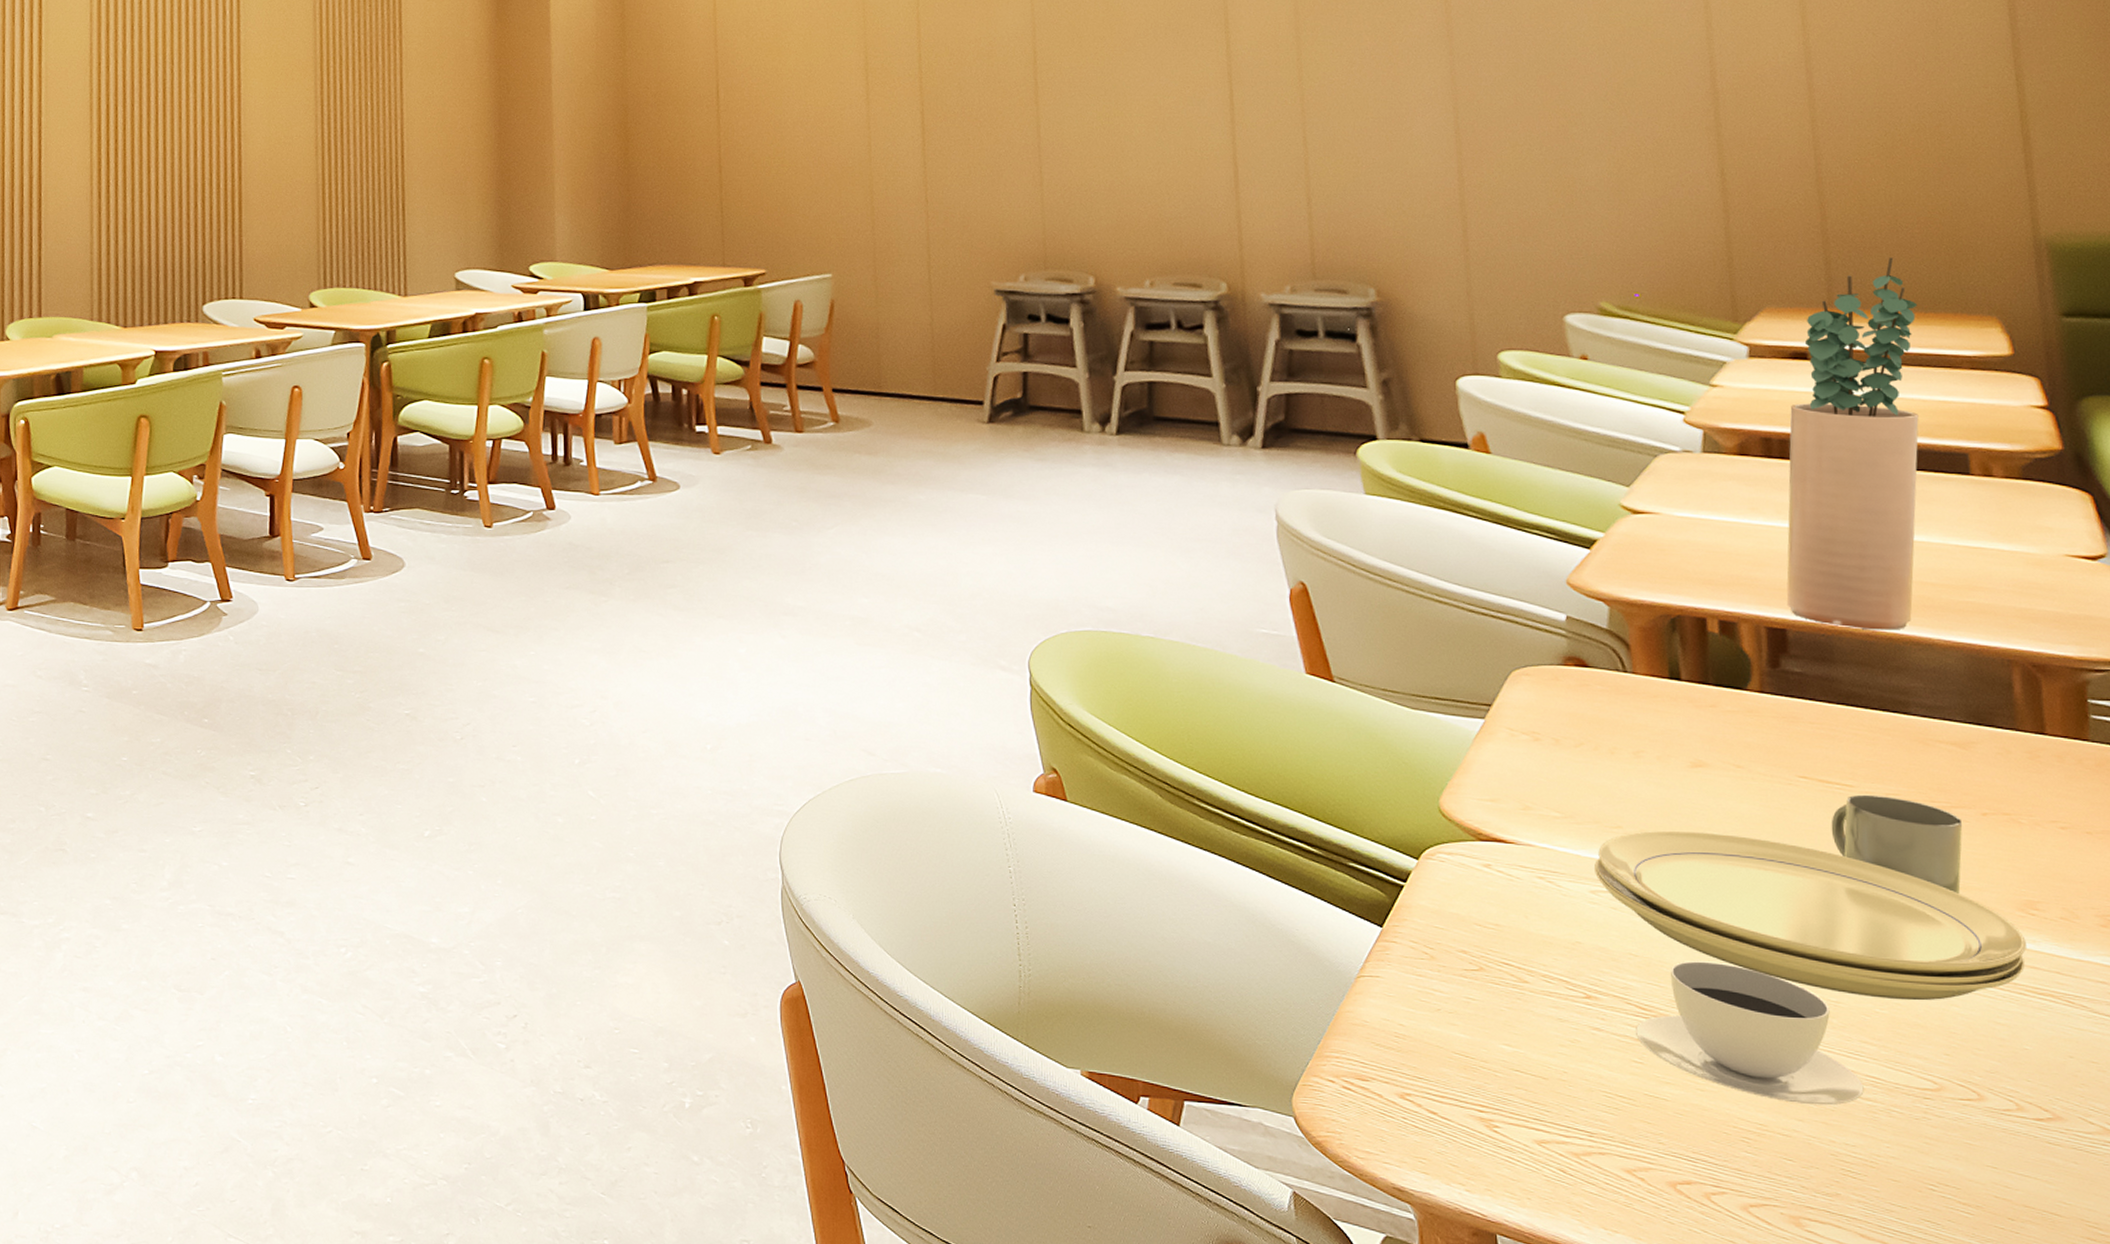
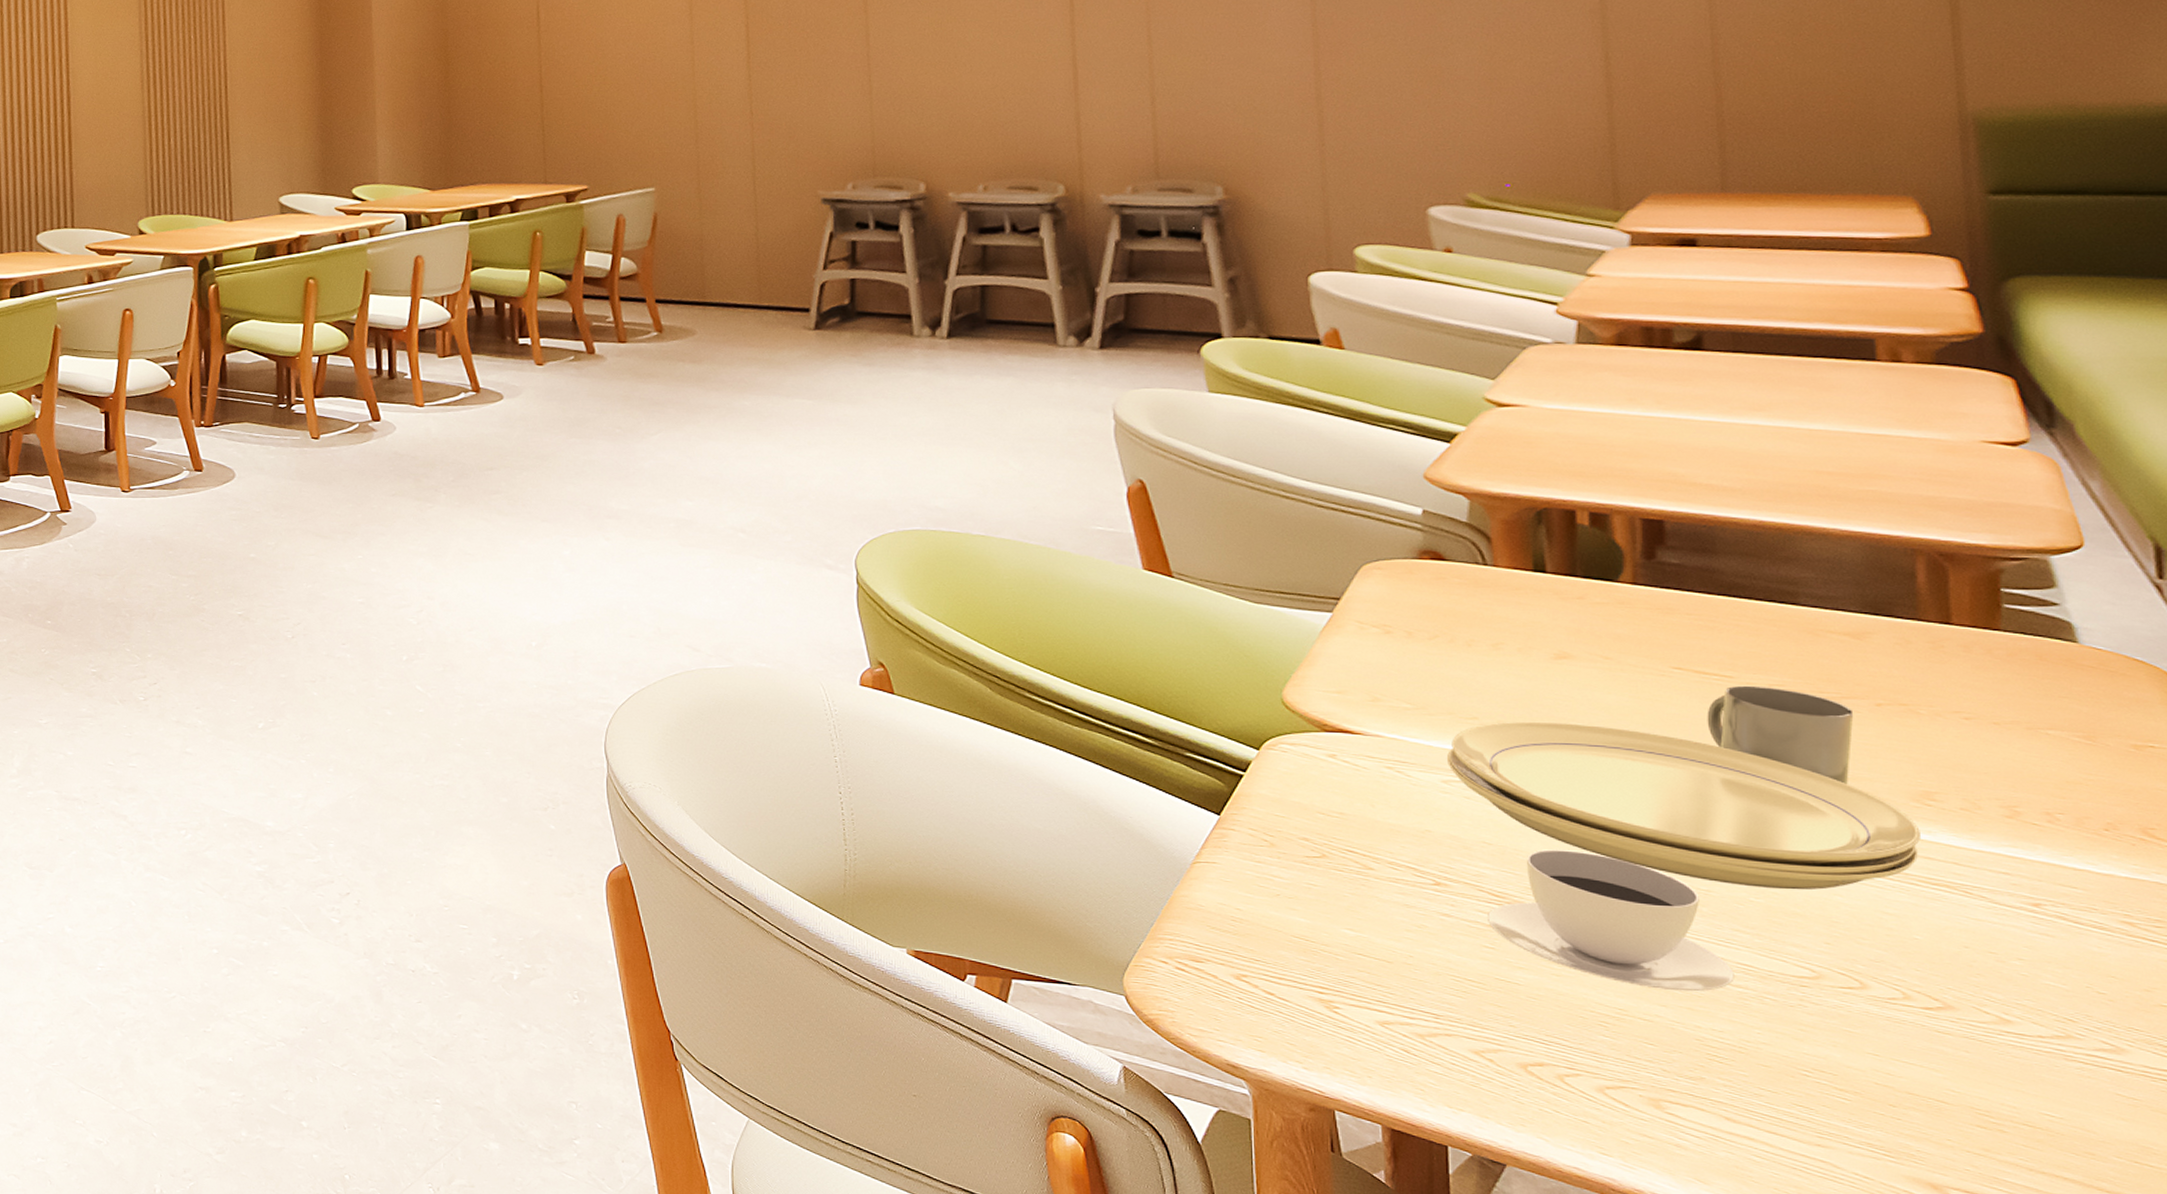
vase: present [1786,257,1919,630] -> none [1665,138,1823,520]

